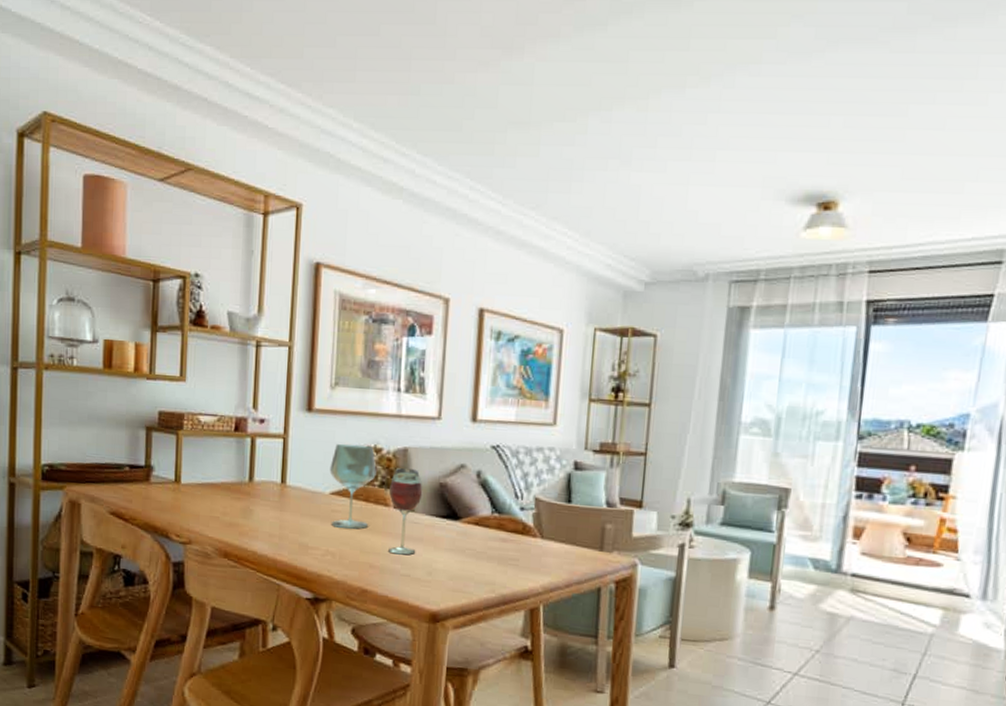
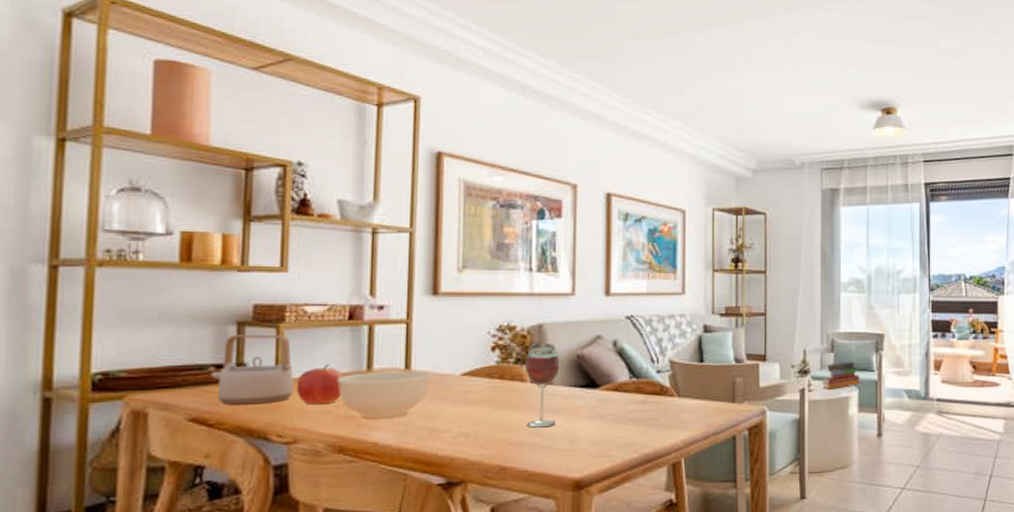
teapot: none [126,438,190,505] -> present [211,334,294,405]
fruit: none [191,472,230,511] -> present [296,363,344,405]
bowl: none [224,483,303,530] -> present [337,371,430,419]
wine glass: present [329,443,377,529] -> none [459,324,511,408]
books: none [706,517,754,548] -> present [821,361,860,389]

